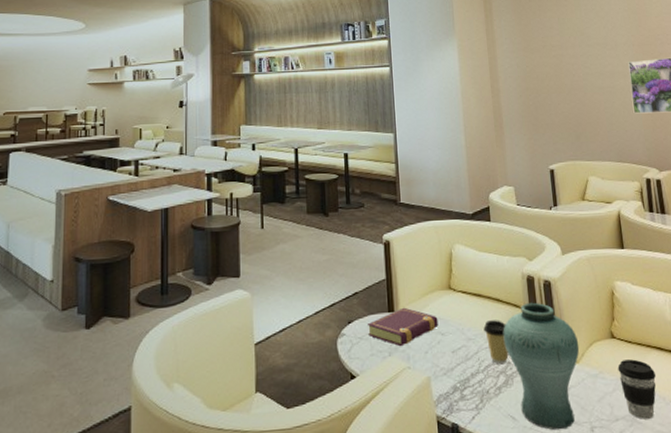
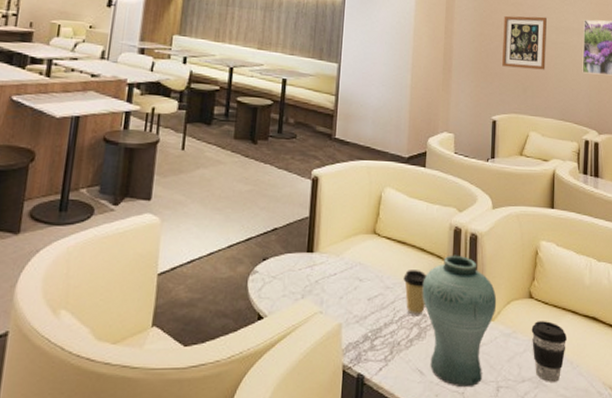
book: present [368,307,438,347] -> none [283,248,358,290]
wall art: none [547,64,596,117] -> present [502,15,547,70]

